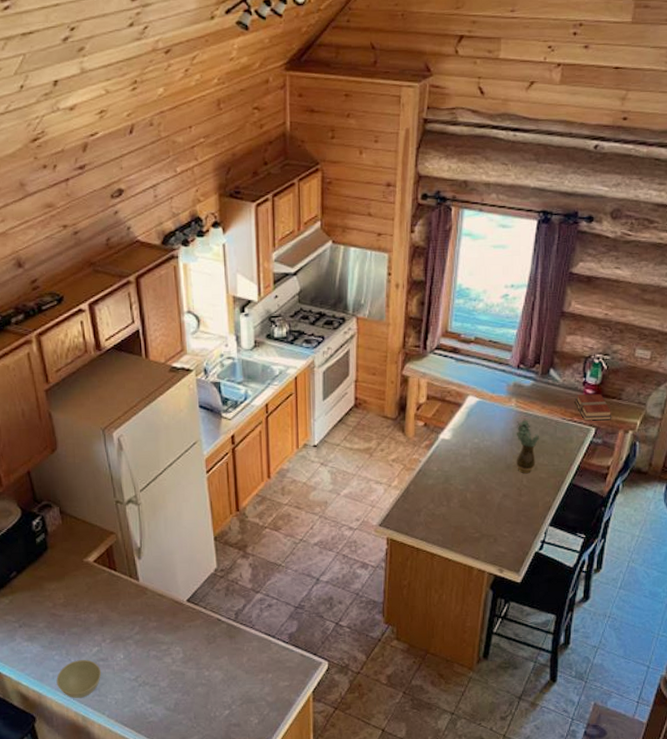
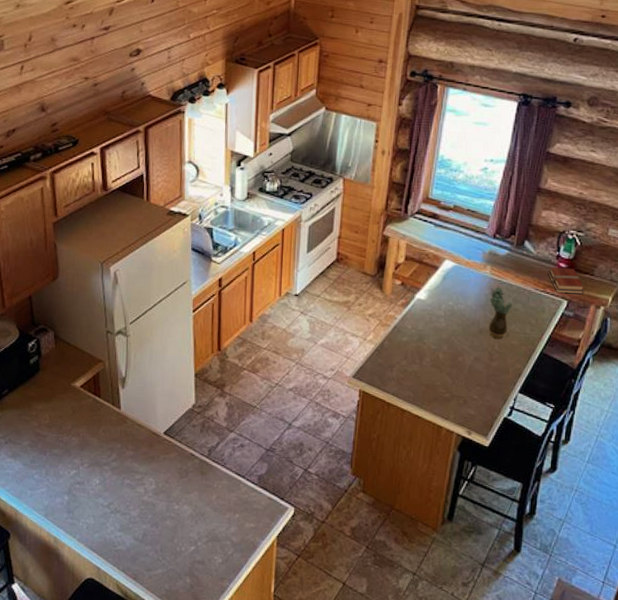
bowl: present [56,660,101,698] -> none [33,481,76,519]

